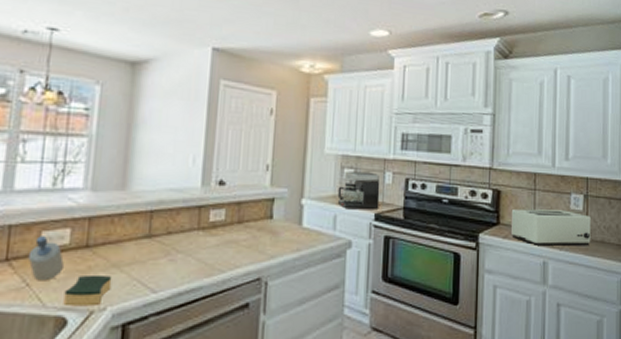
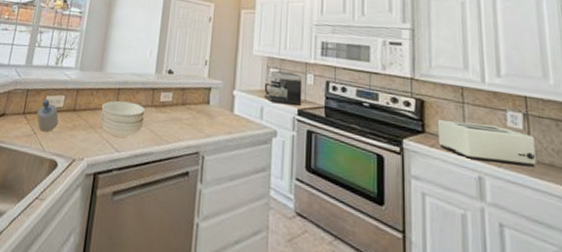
sponge: present [63,274,112,307] -> none [56,131,90,156]
bowl: none [127,226,190,275] -> present [100,100,146,139]

